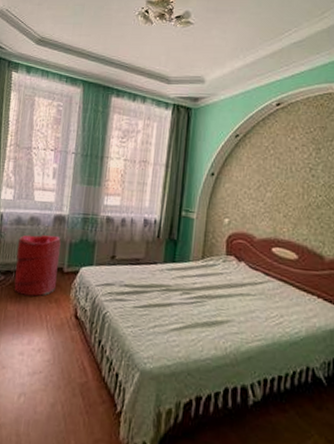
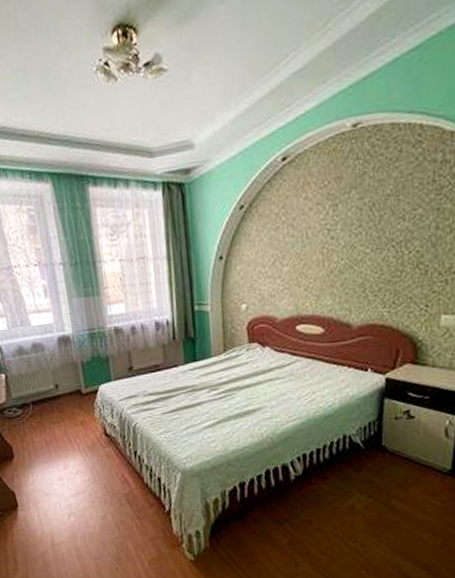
laundry hamper: present [14,235,61,297] -> none [26,359,78,425]

